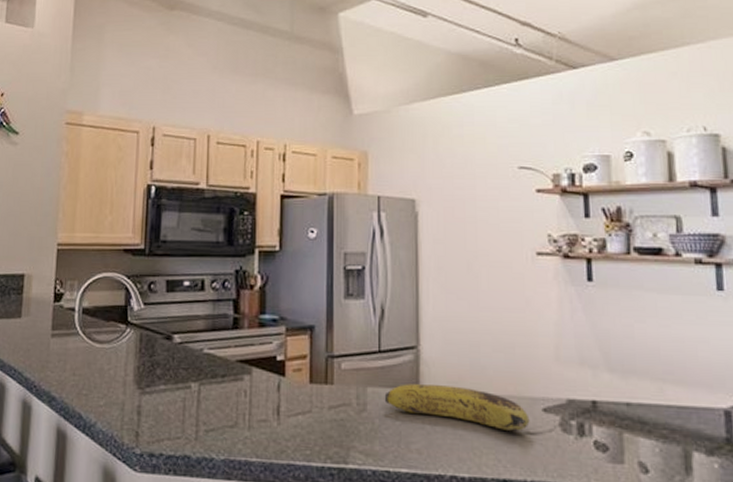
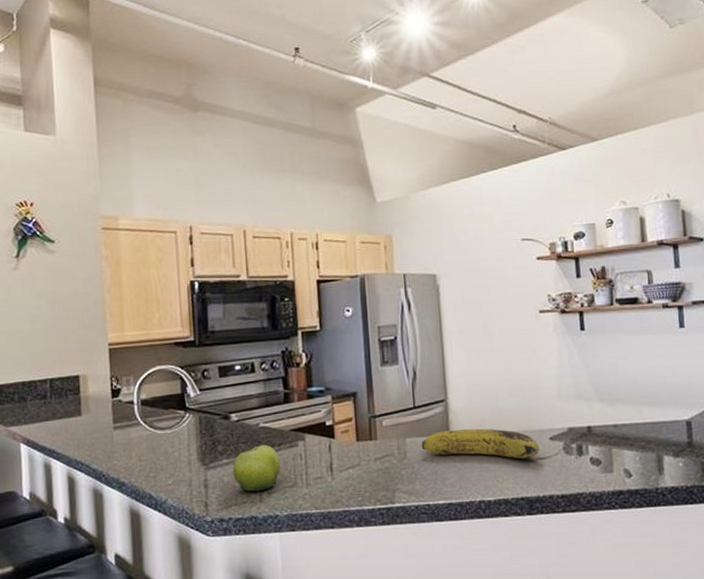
fruit: none [169,372,223,428] -> present [232,444,281,492]

